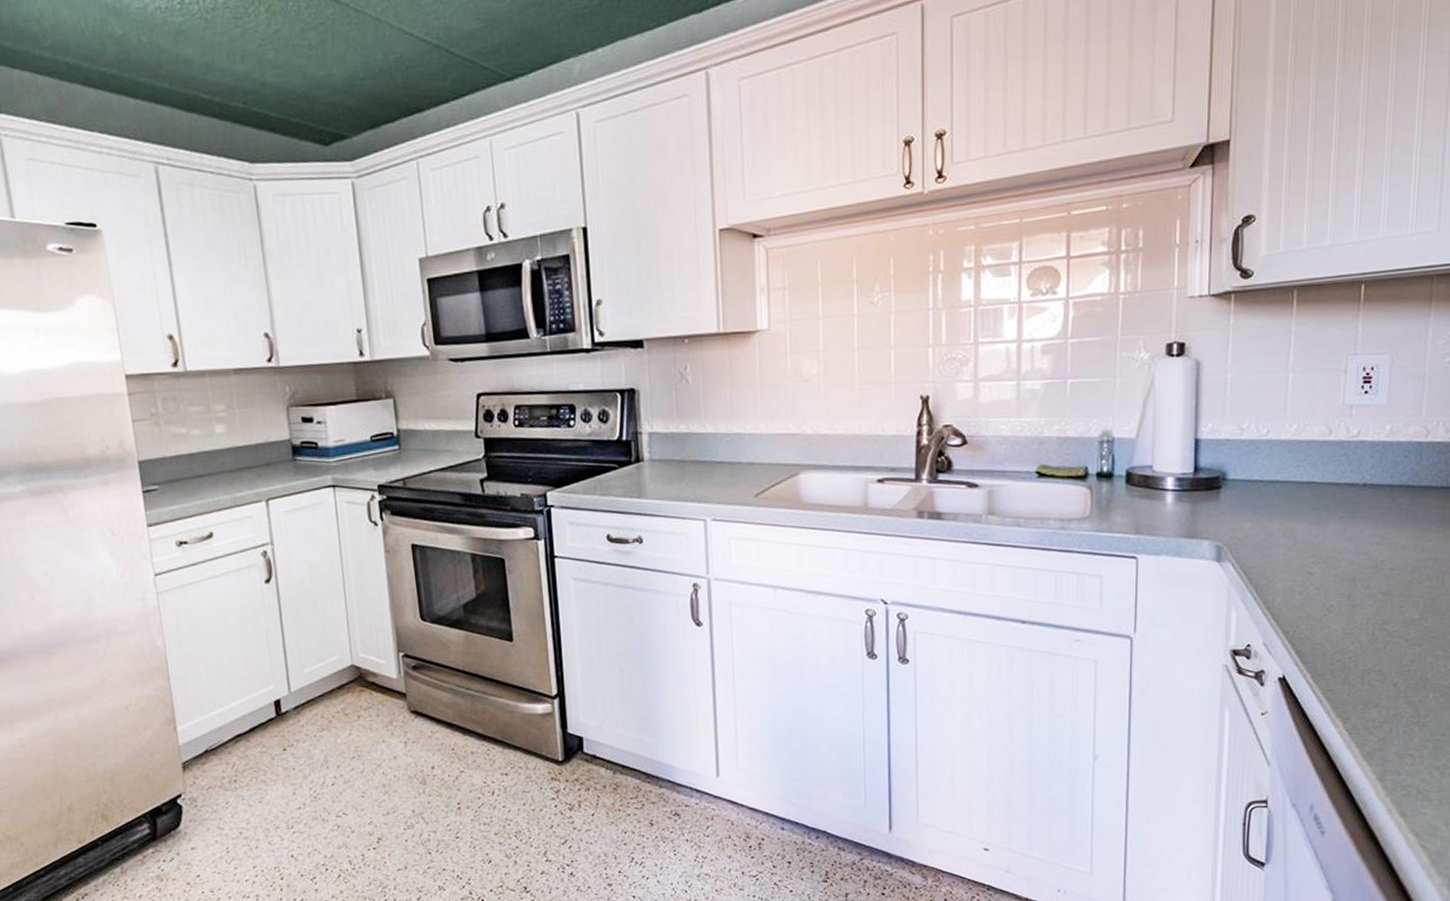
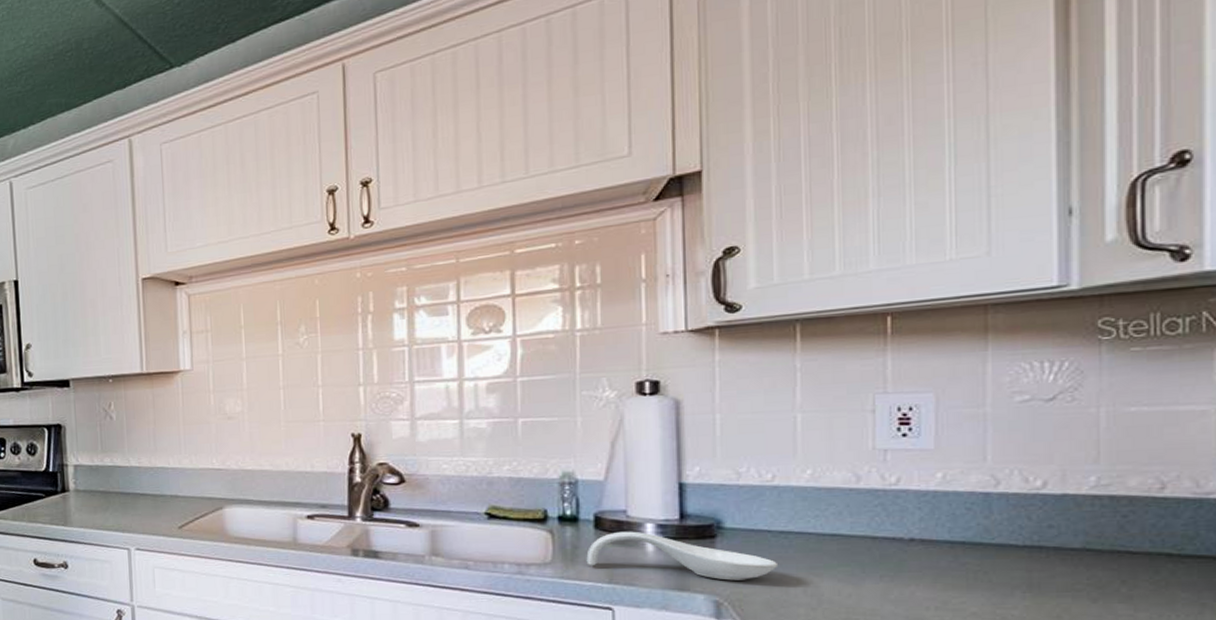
spoon rest: none [1118,485,1267,527] -> present [586,531,779,581]

